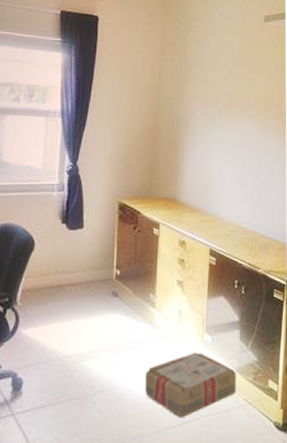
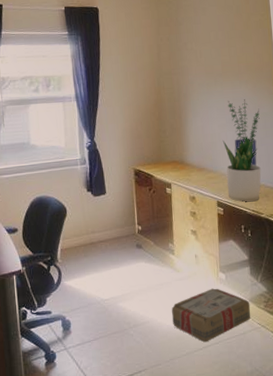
planter: none [222,177,262,253] -> present [222,136,261,203]
vase: none [231,135,265,212] -> present [227,99,260,166]

